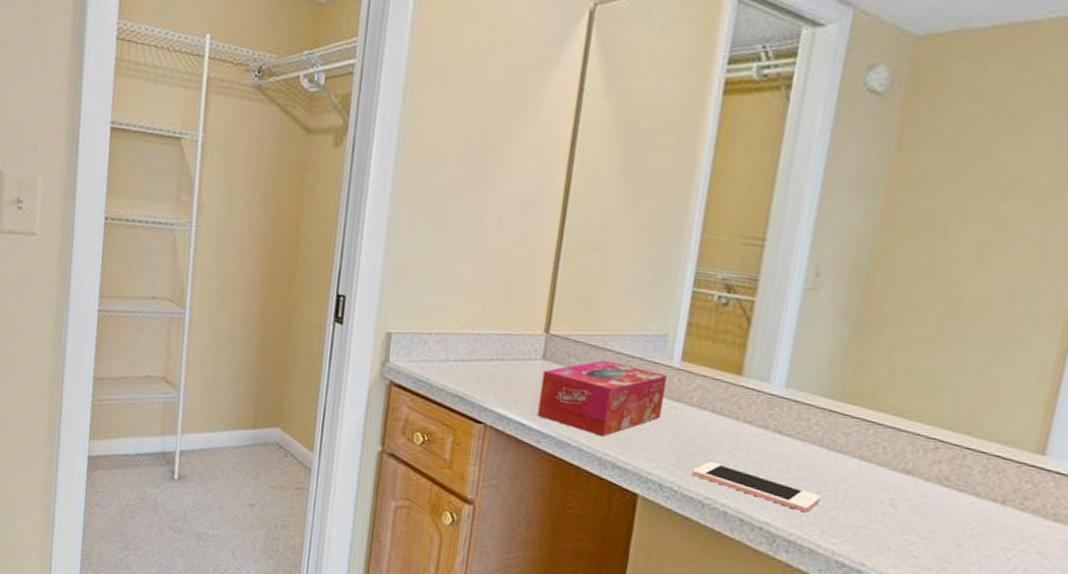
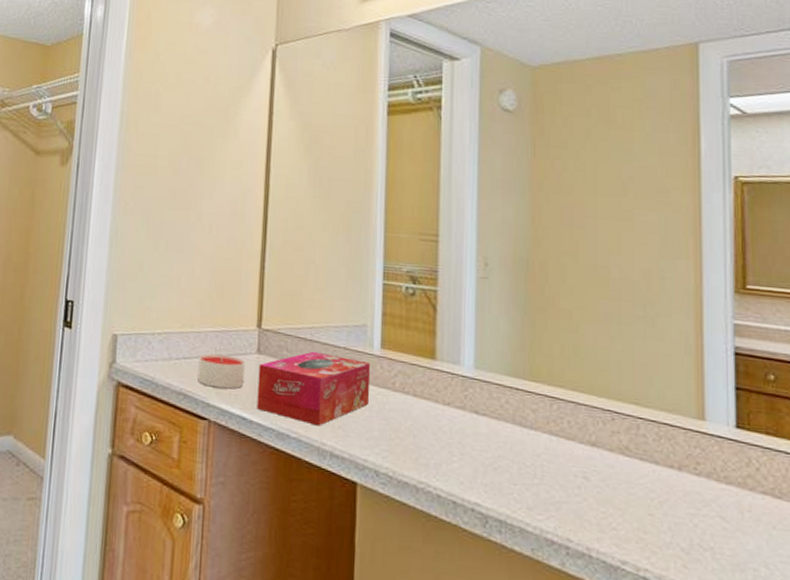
candle: none [475,357,528,395] -> present [197,354,245,389]
cell phone: present [692,461,821,513] -> none [403,444,522,491]

